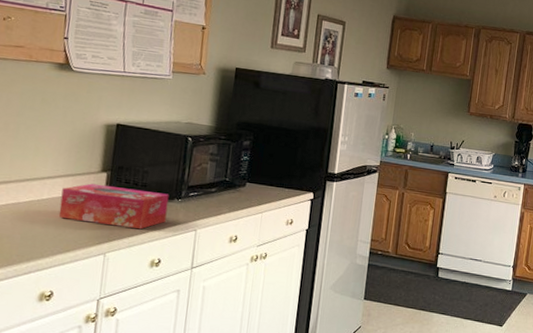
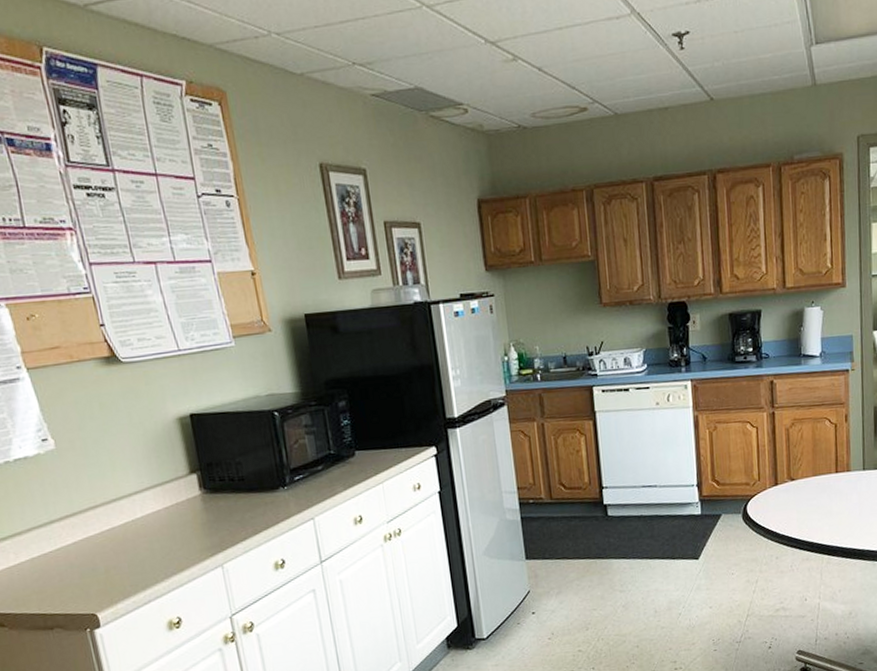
tissue box: present [58,183,169,230] -> none [154,483,277,536]

